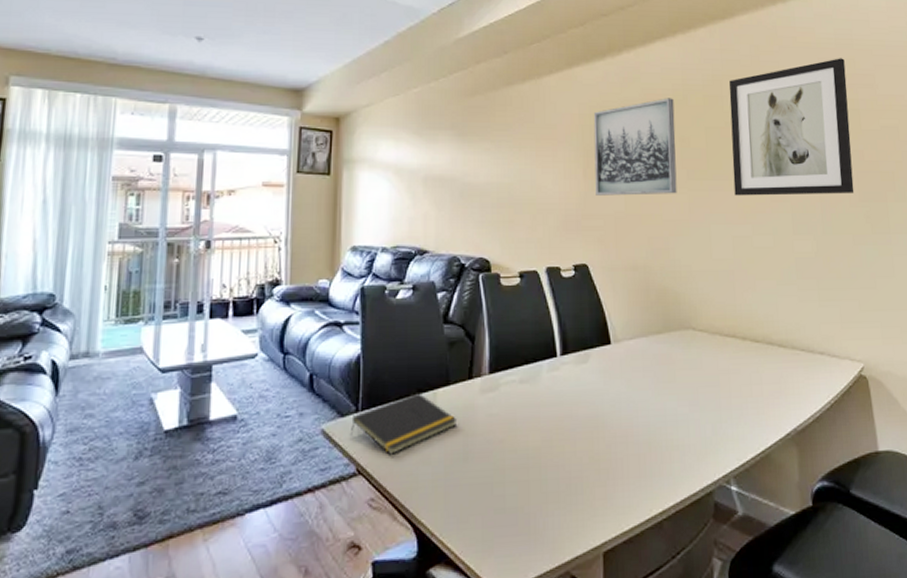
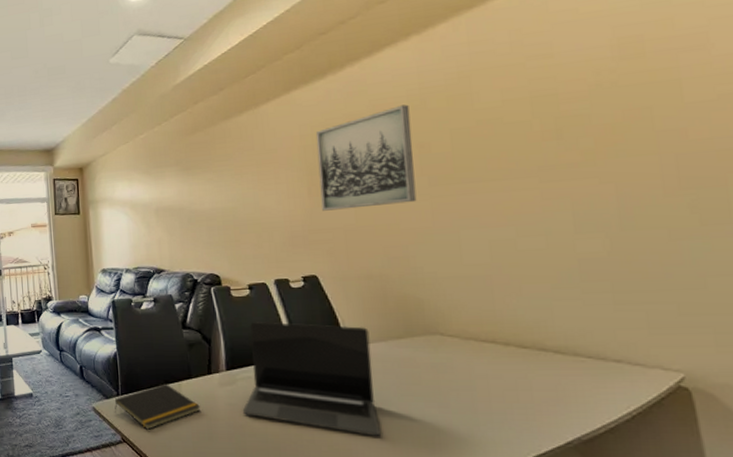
laptop: none [503,315,638,442] -> present [242,322,380,437]
wall art: present [729,58,855,196] -> none [480,20,672,198]

